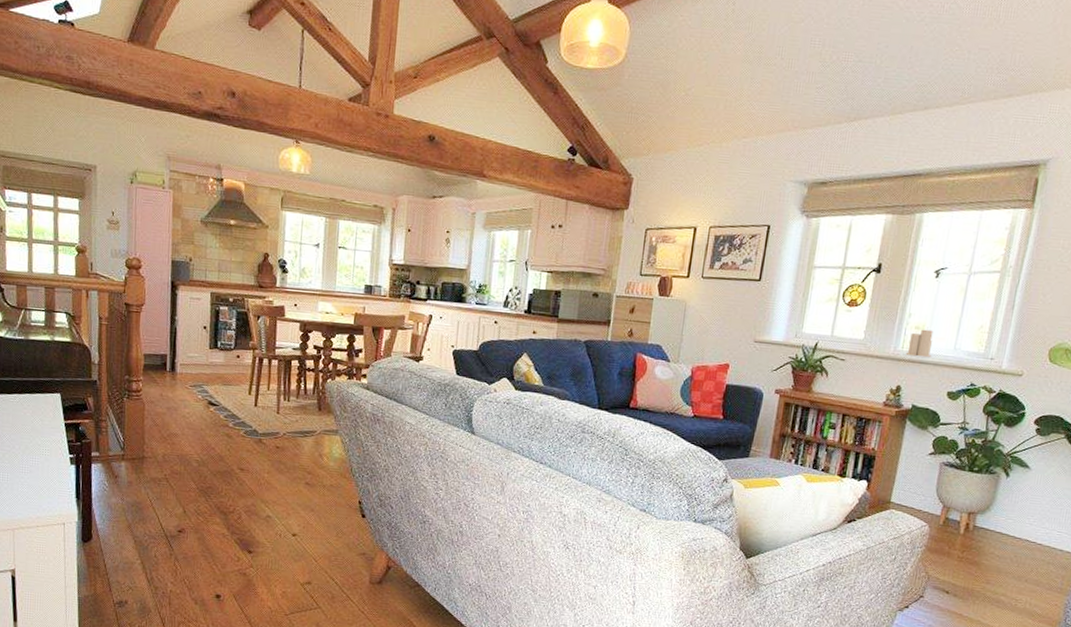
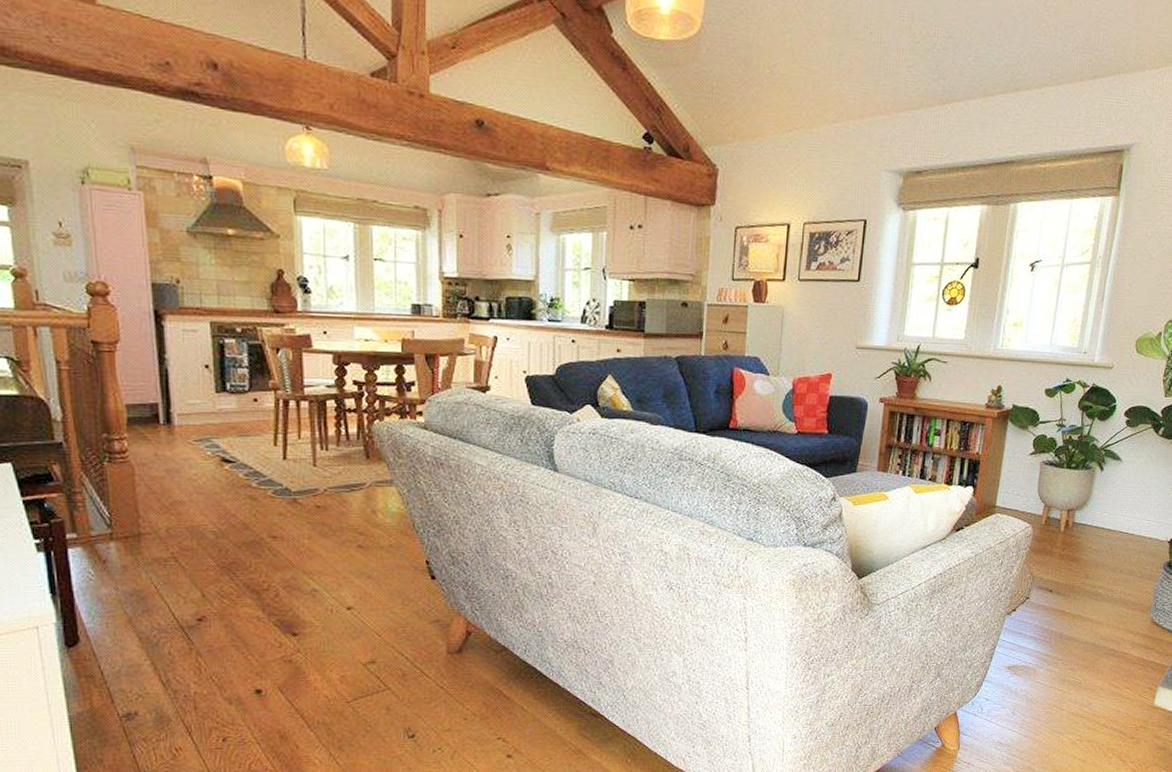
candle: present [905,327,934,358] -> none [1005,323,1030,355]

